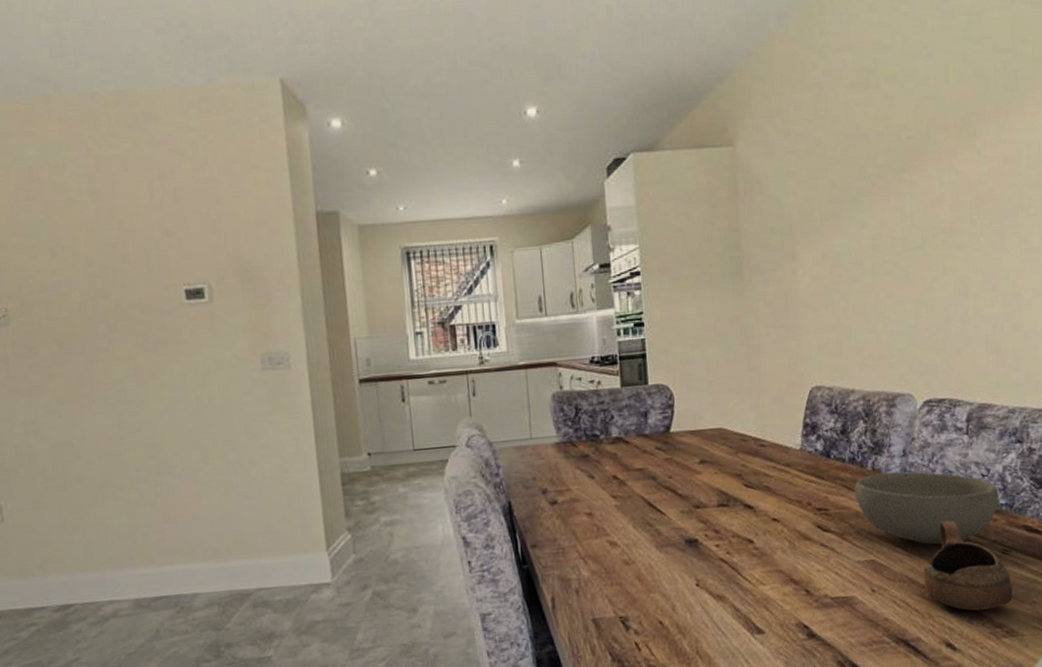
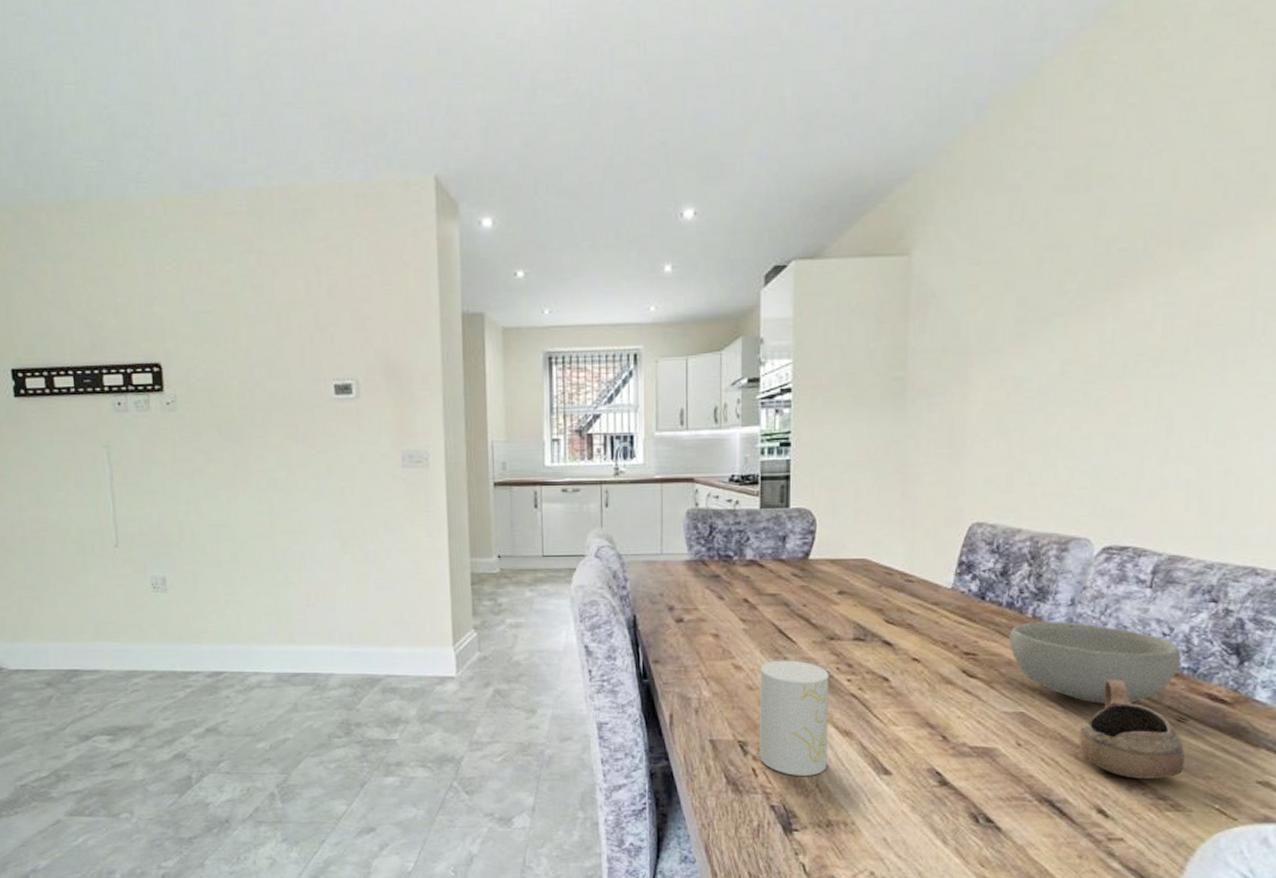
cup: none [634,531,705,646] -> present [759,660,829,776]

